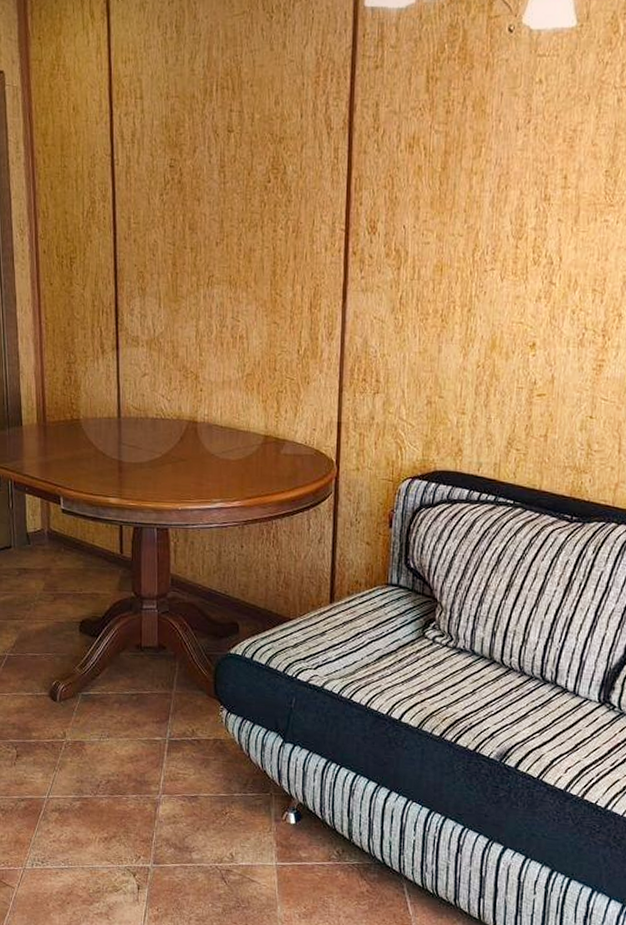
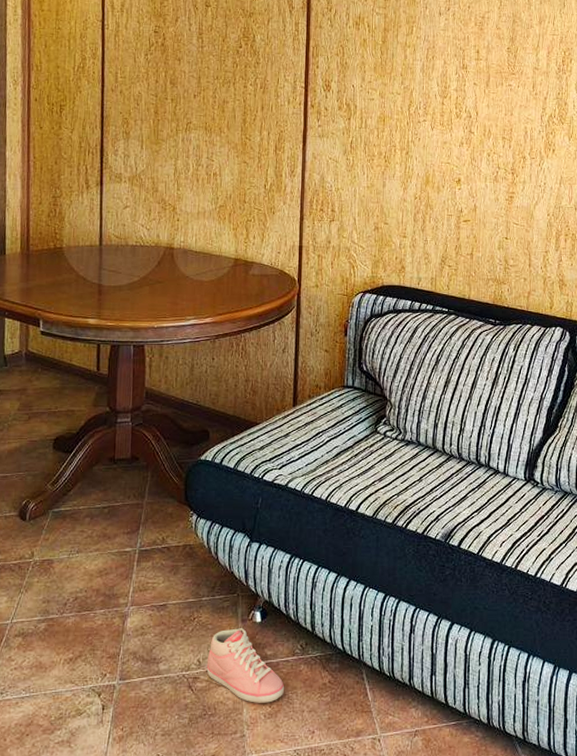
sneaker: none [239,827,320,904] -> present [206,628,285,703]

